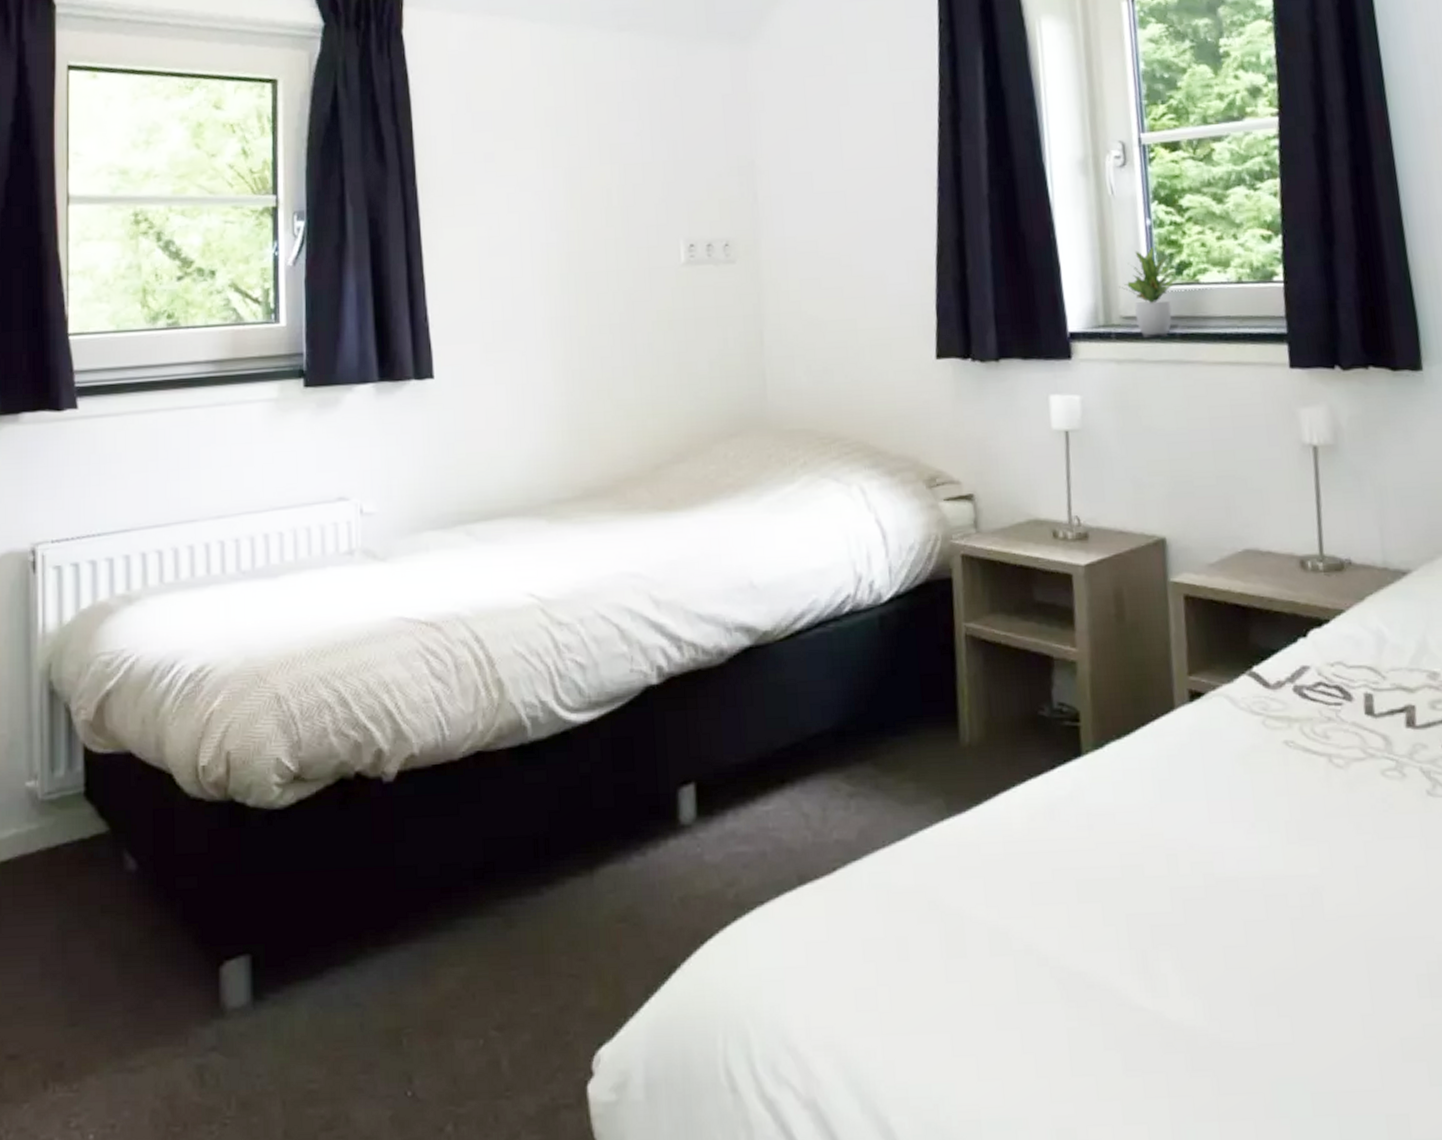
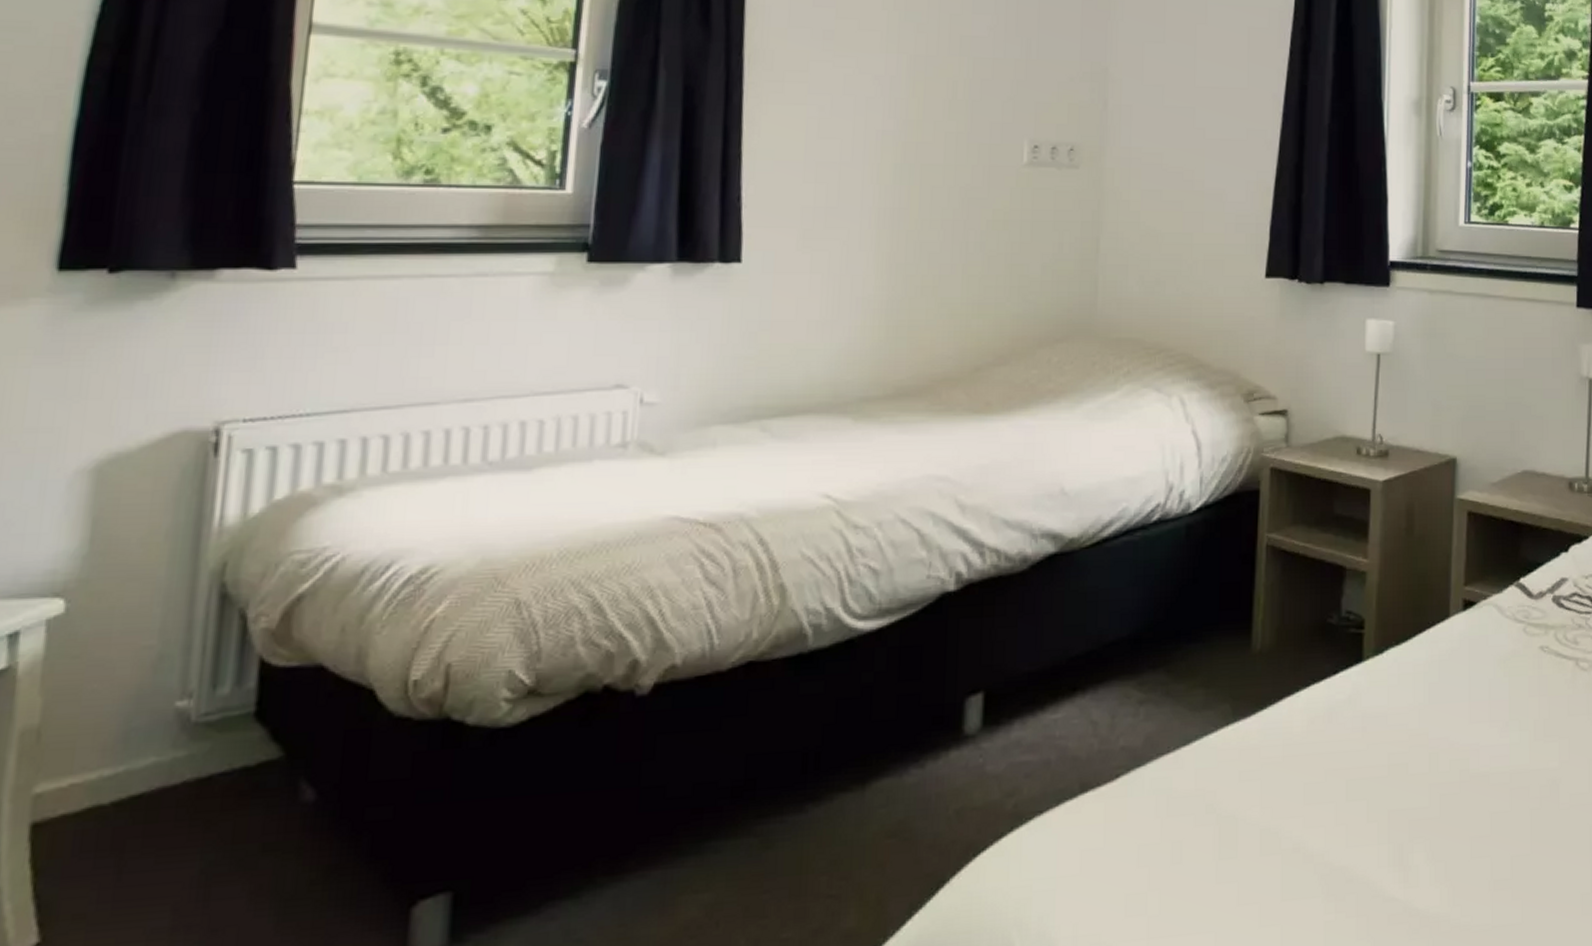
potted plant: present [1119,247,1177,339] -> none [1438,188,1489,272]

